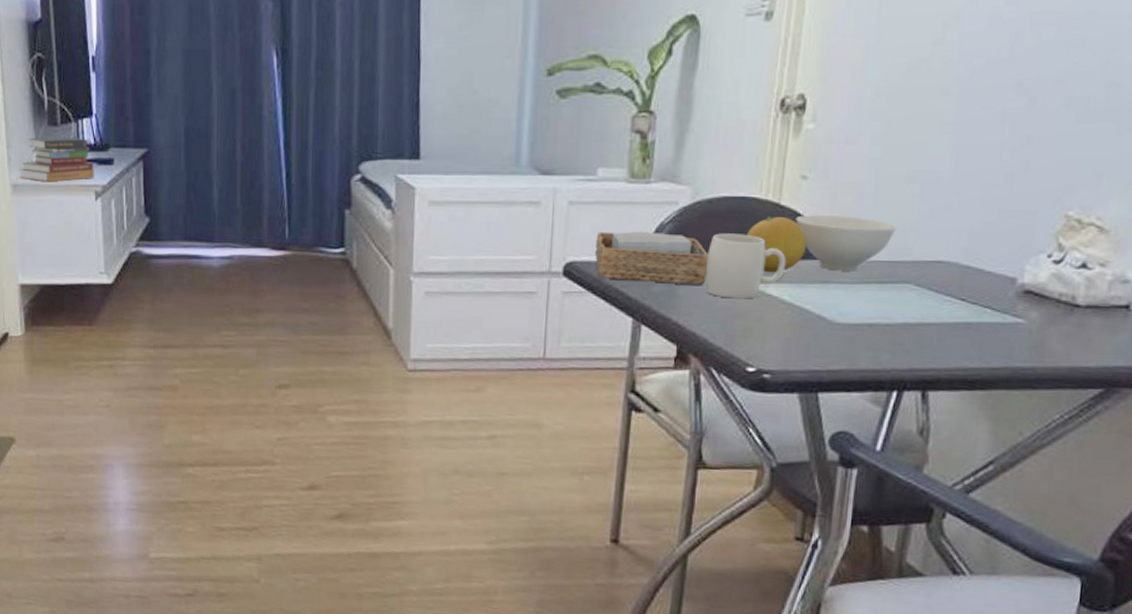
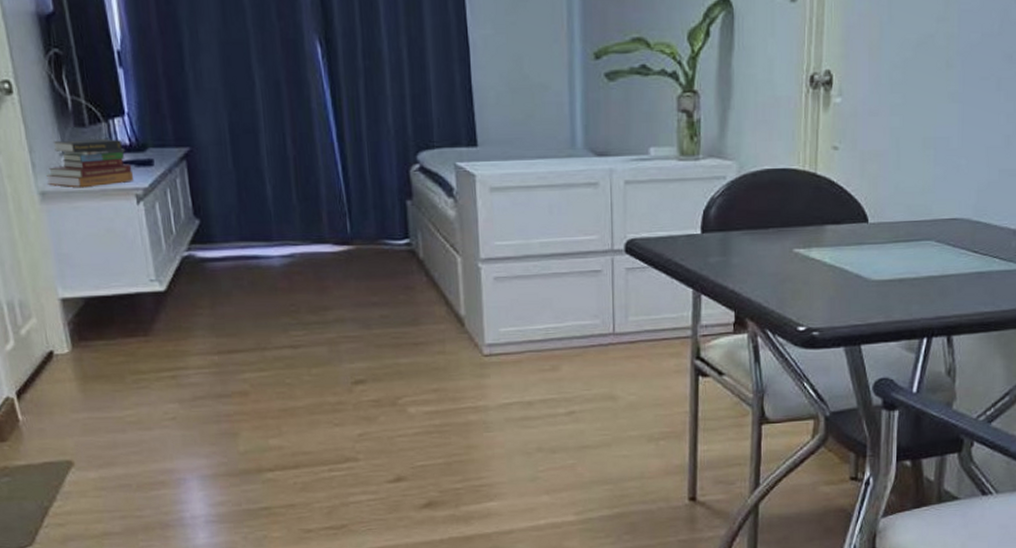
napkin holder: present [595,231,709,286] -> none [653,206,757,255]
mug: present [705,233,786,299] -> none [755,203,825,265]
fruit: present [746,216,807,273] -> none [789,185,842,238]
bowl: present [795,215,898,271] -> none [831,182,918,233]

